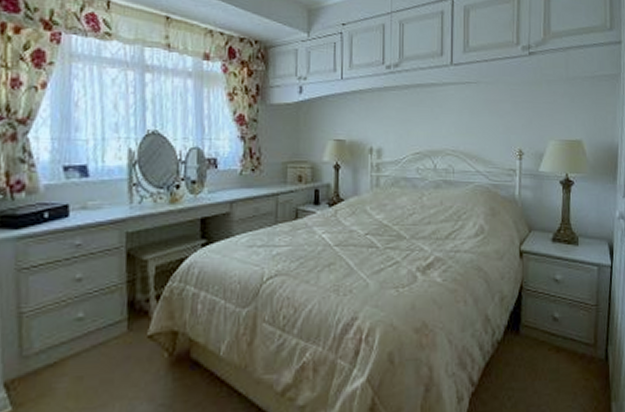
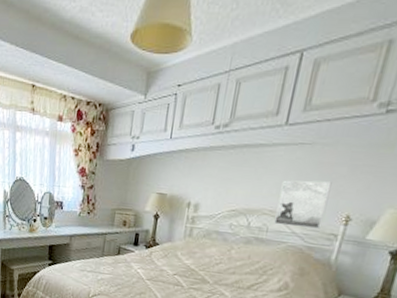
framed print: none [458,118,501,166] -> present [274,180,332,229]

